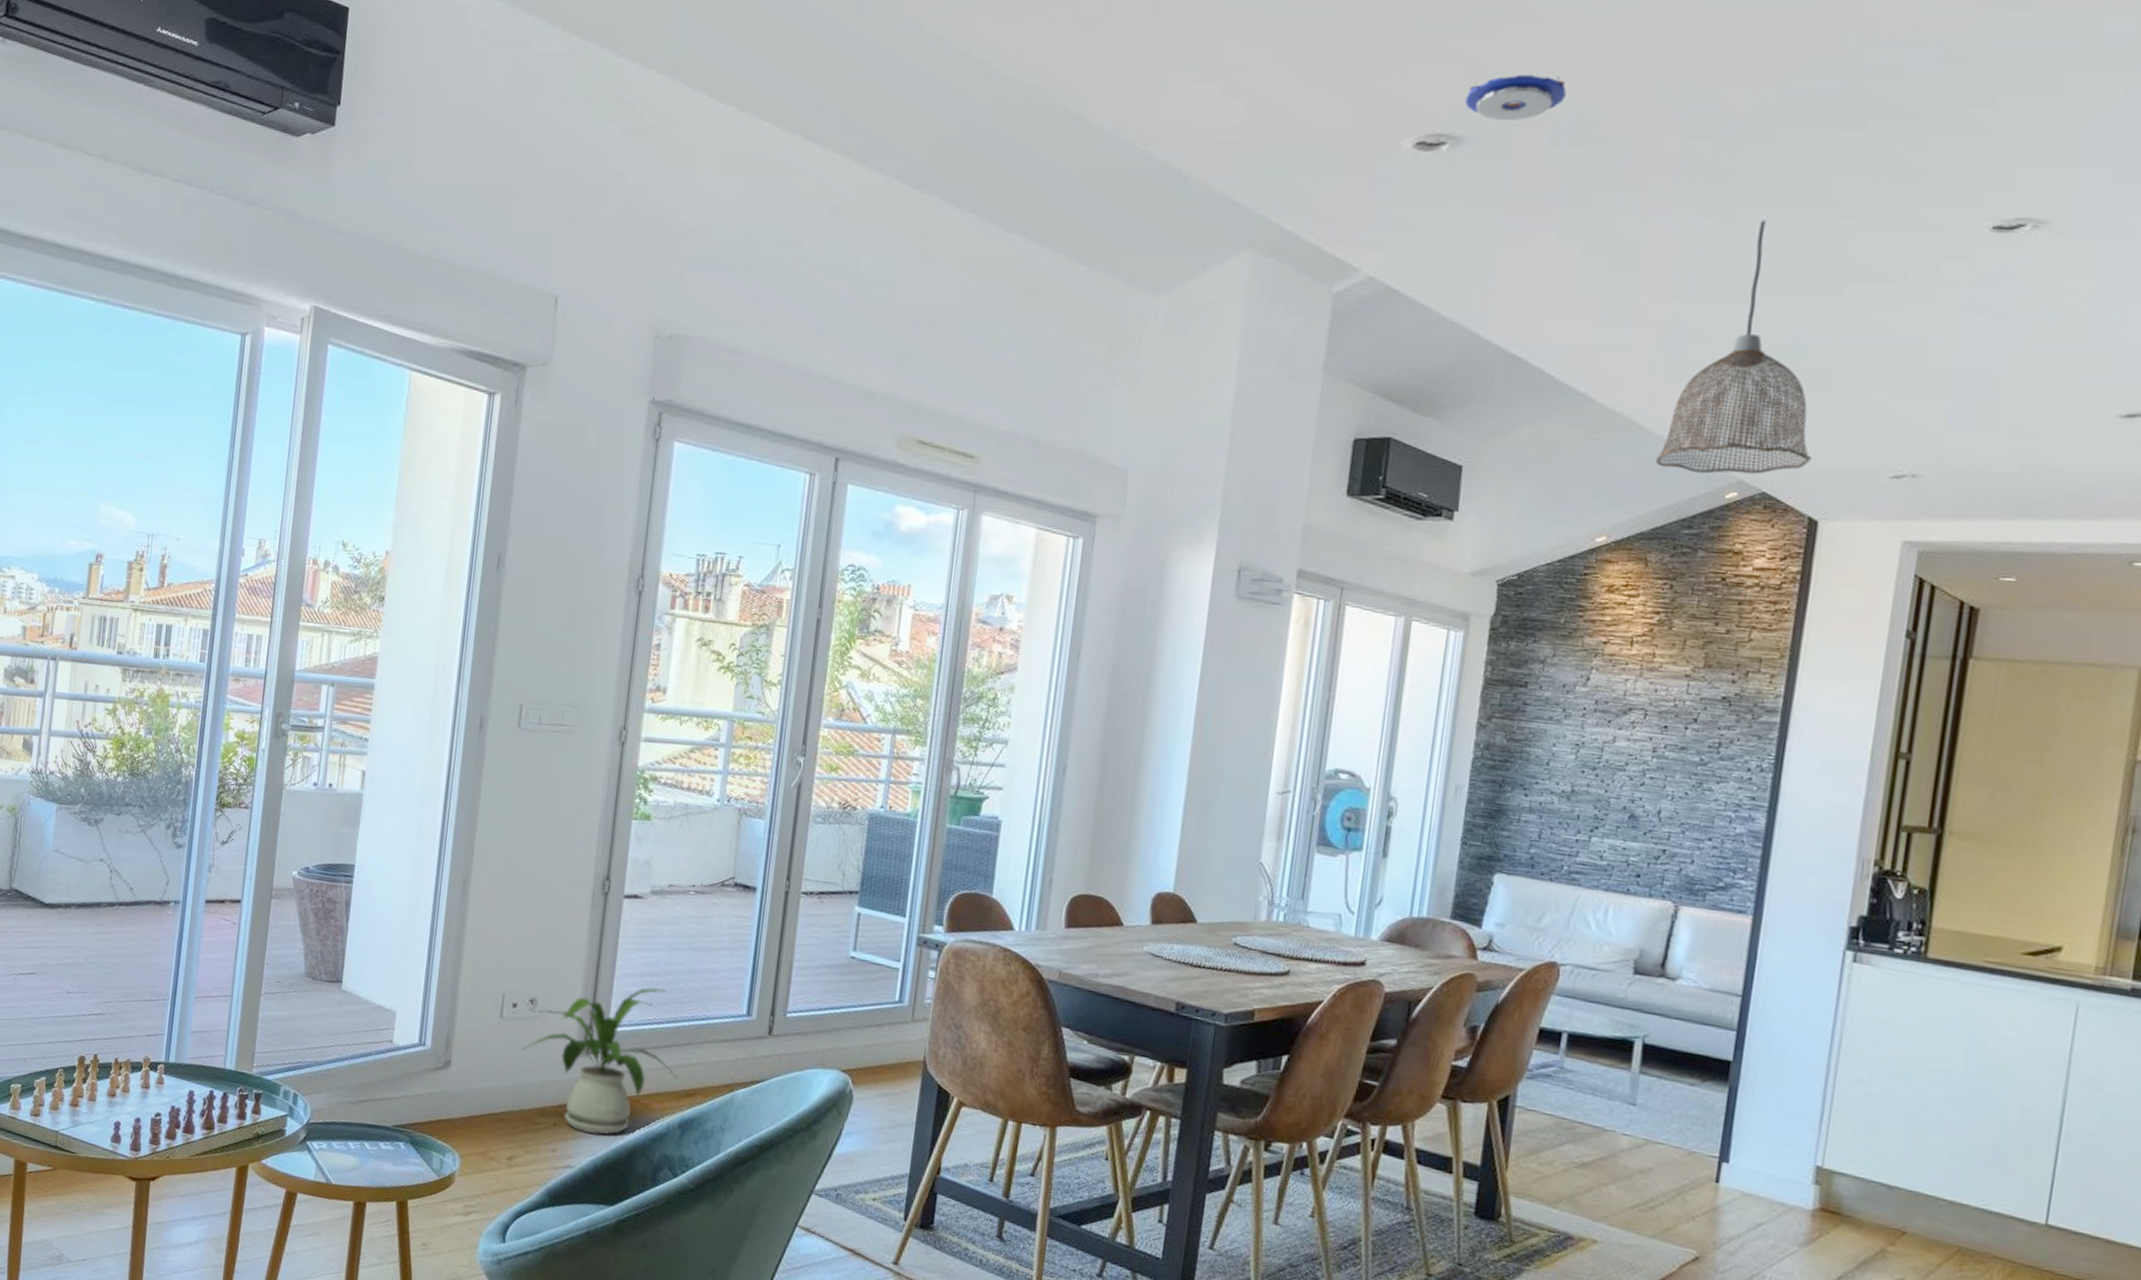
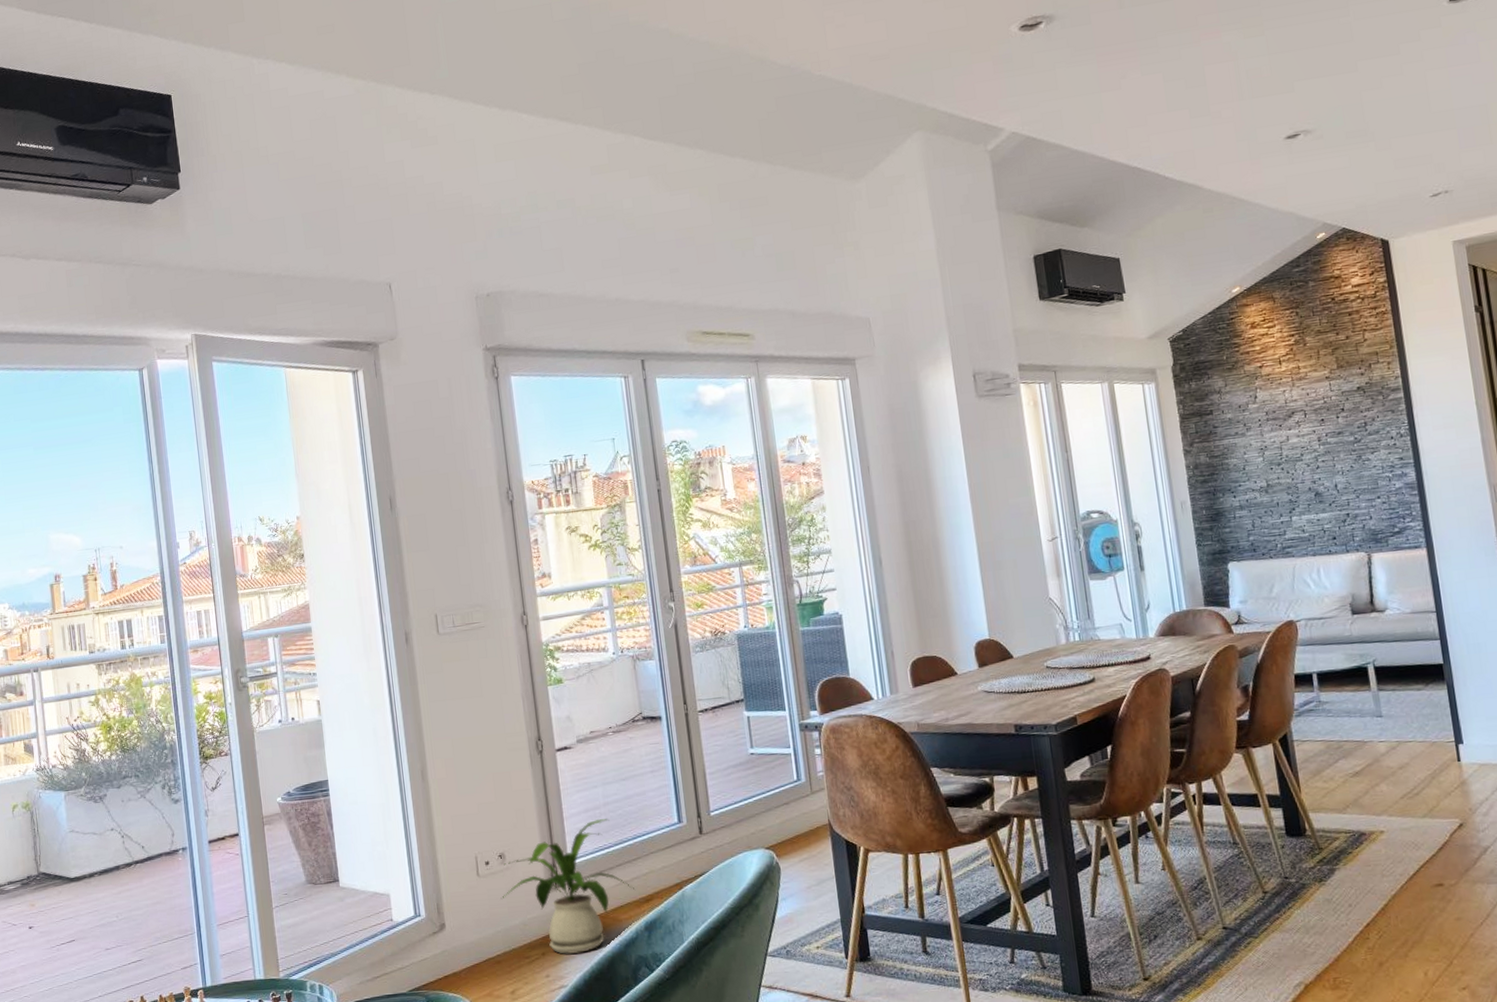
pendant lamp: present [1655,220,1812,475] -> none [1258,29,1371,226]

